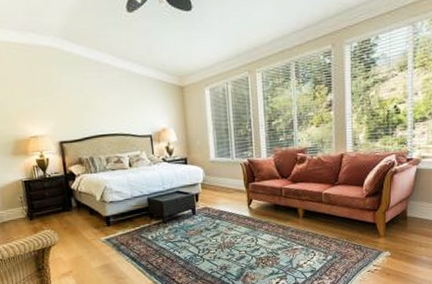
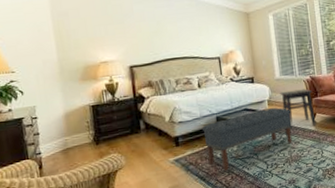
bench: none [133,191,226,253] -> present [202,107,293,171]
side table: none [214,172,252,215] -> present [280,88,316,130]

